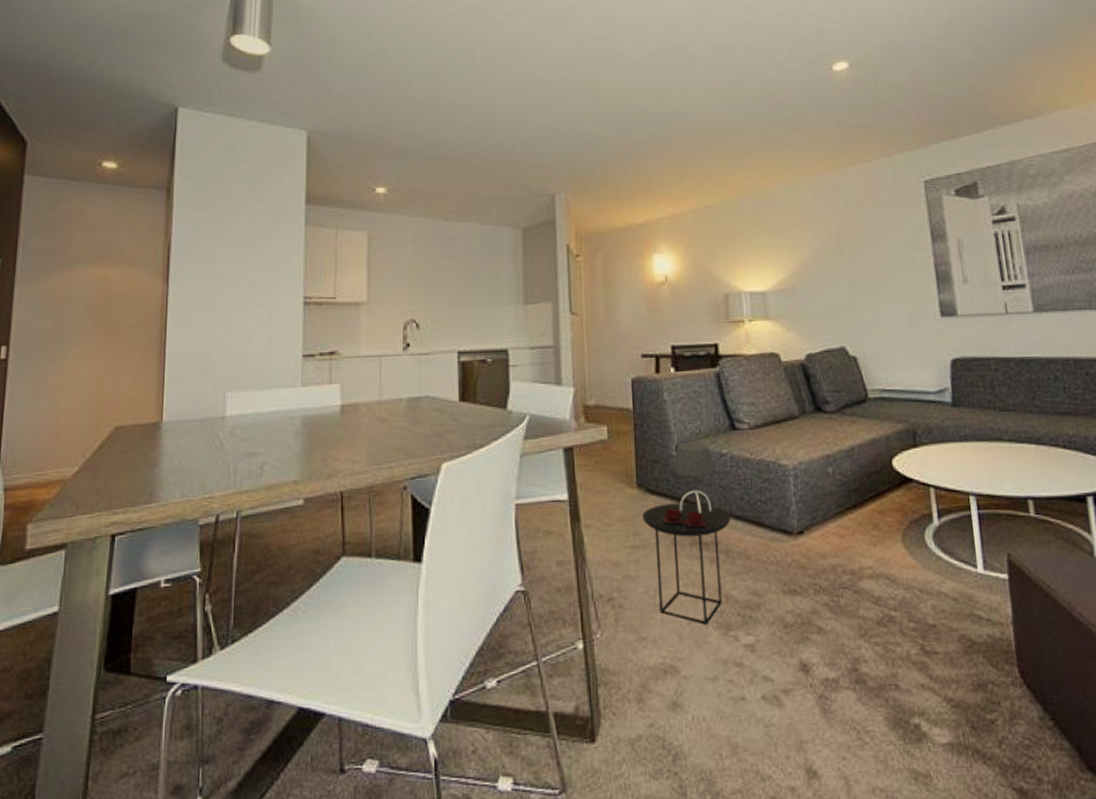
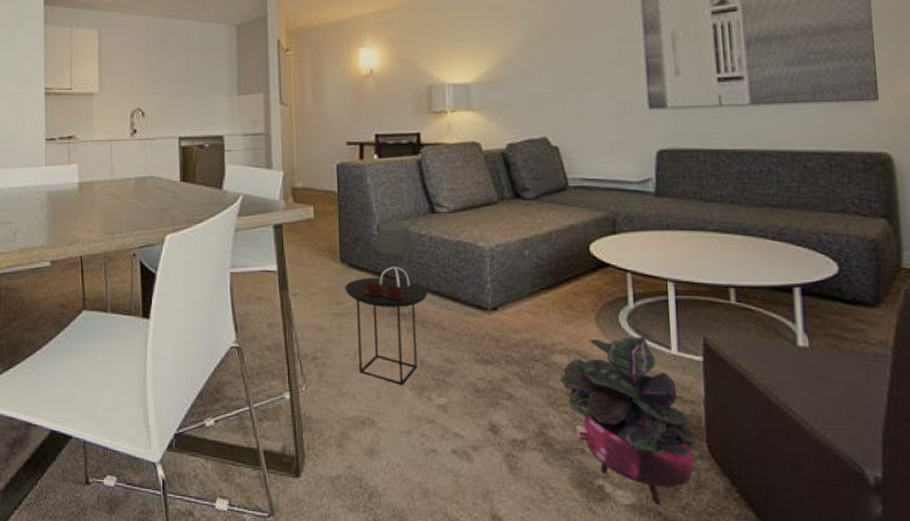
potted plant: none [869,555,1010,741] -> present [559,336,698,505]

